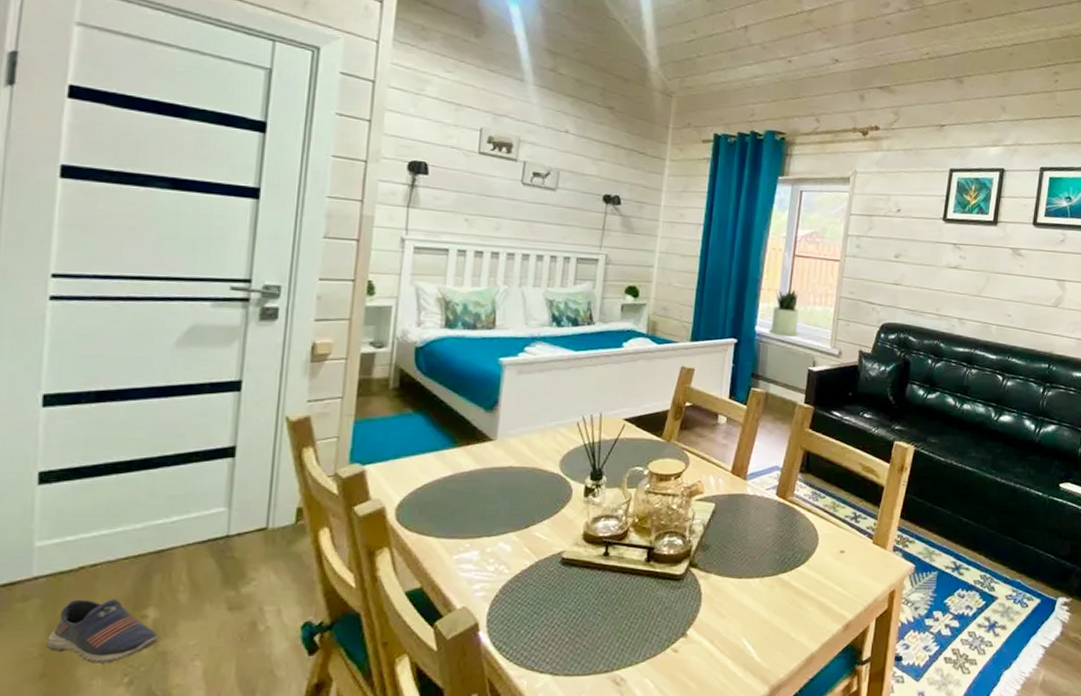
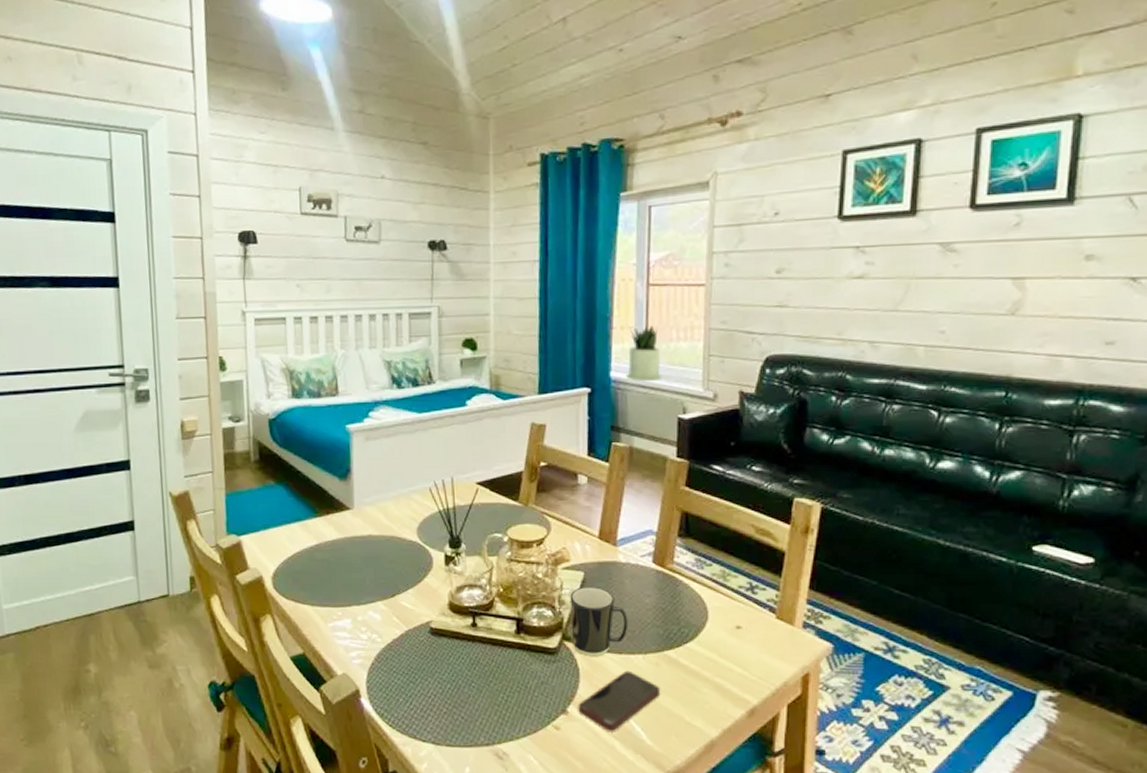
shoe: present [45,599,158,663] -> none [23,654,101,709]
smartphone: none [697,593,773,651] -> present [578,670,661,731]
mug: none [698,516,750,581] -> present [570,586,628,656]

